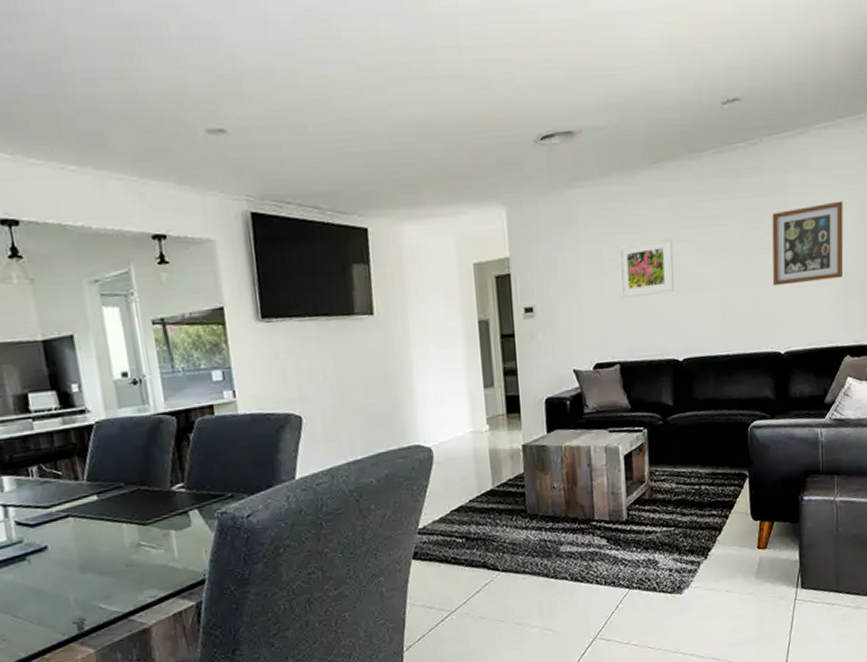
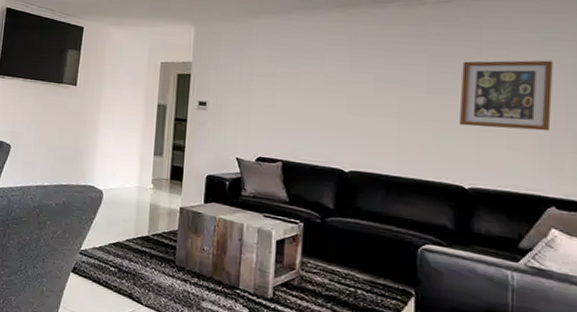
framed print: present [617,237,674,299] -> none [289,67,349,113]

